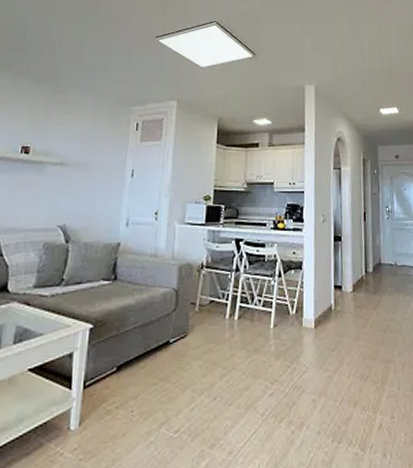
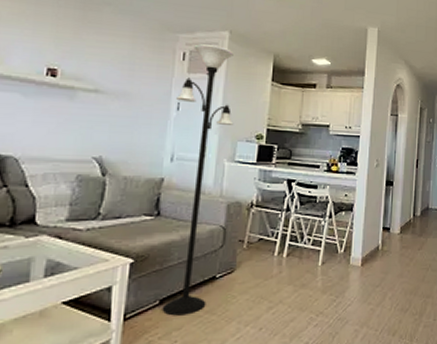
floor lamp: none [119,114,183,384] -> present [162,44,234,316]

